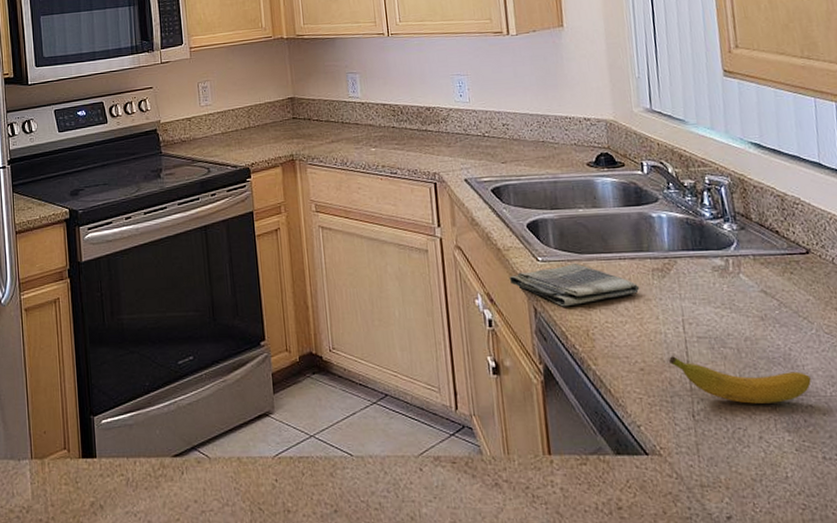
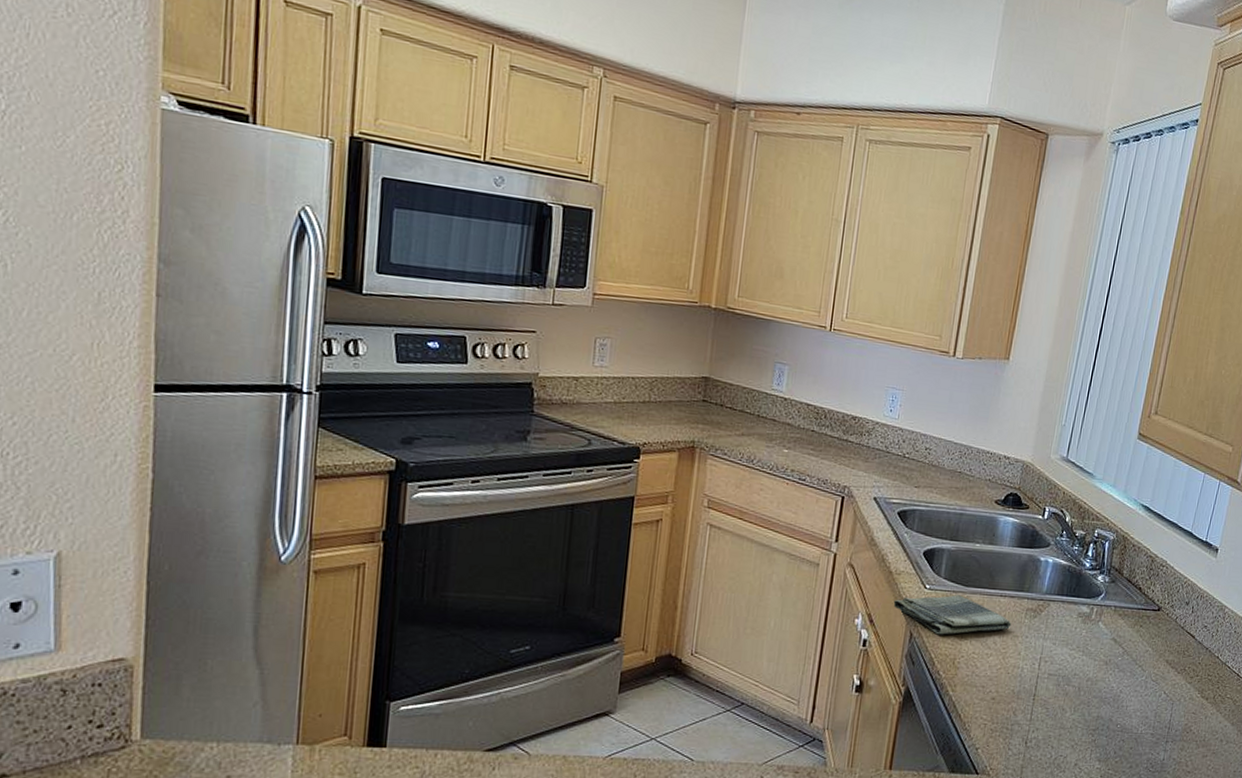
banana: present [669,356,812,404] -> none [1019,689,1130,736]

